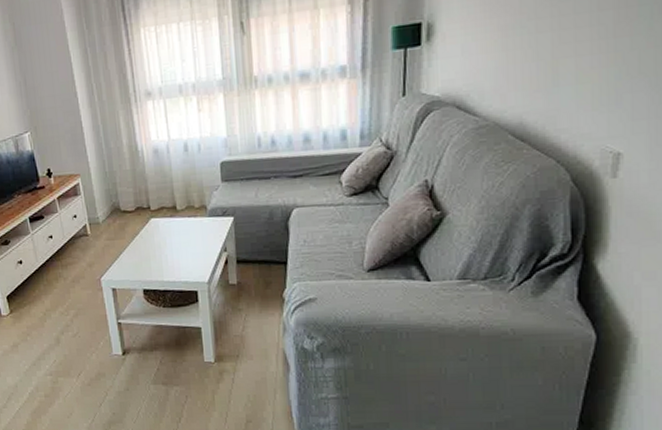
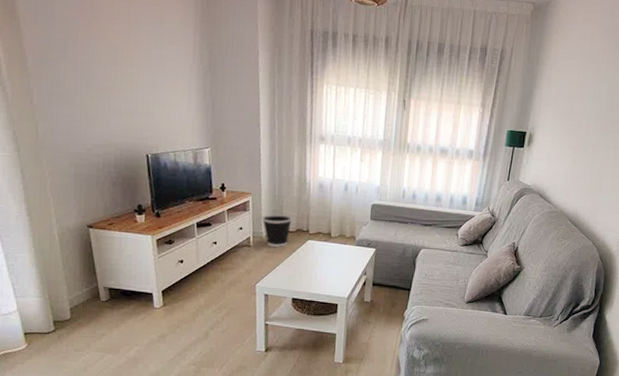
wastebasket: none [95,192,129,232] -> present [262,213,292,247]

